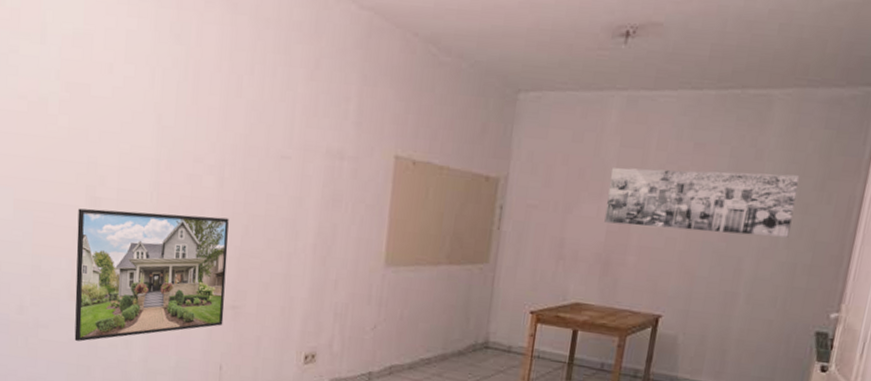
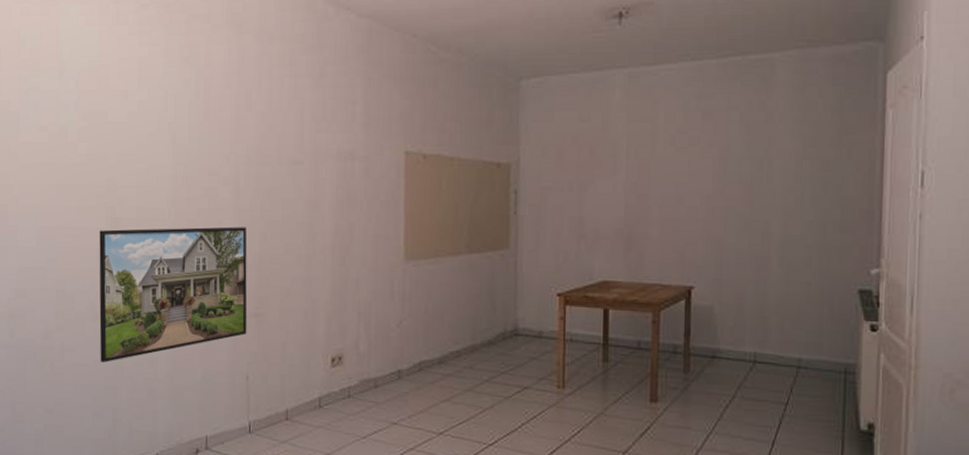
wall art: present [604,168,800,238] -> none [621,134,815,198]

